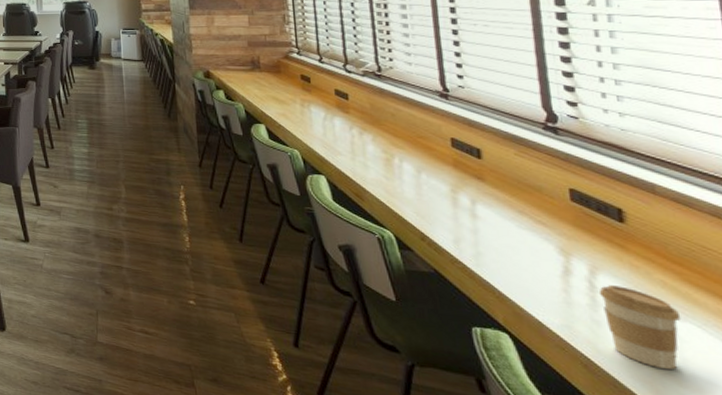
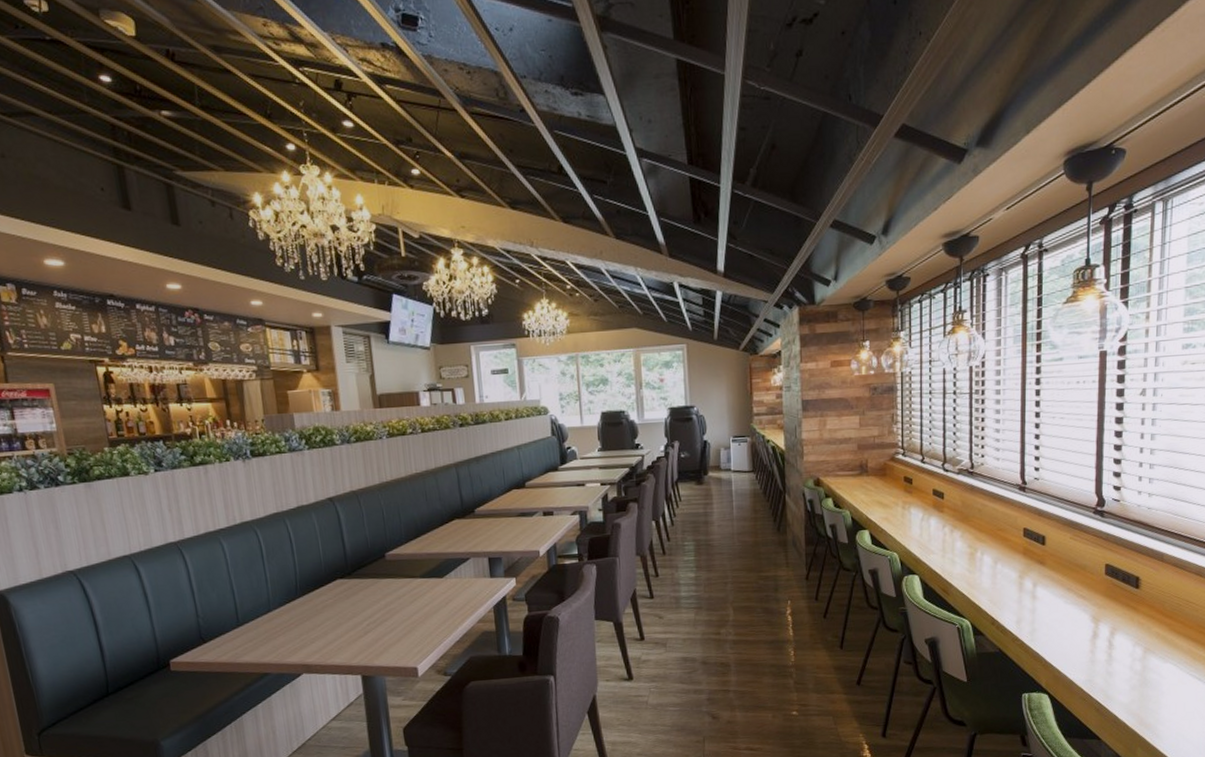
coffee cup: present [598,285,681,370] -> none [1114,641,1165,703]

